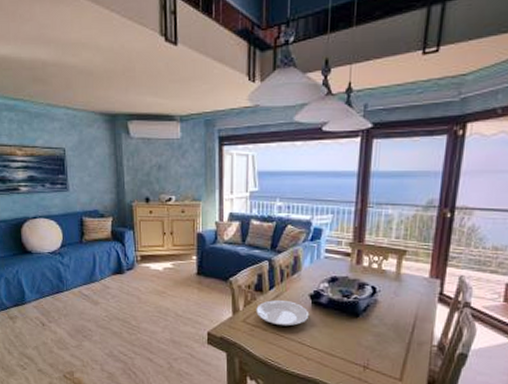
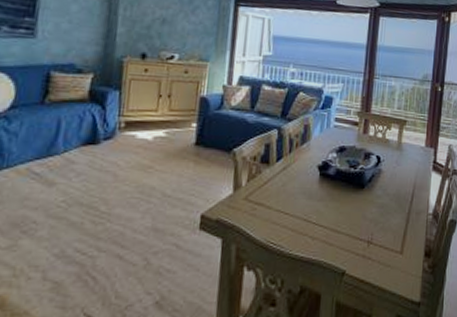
plate: present [256,299,308,328] -> none [260,172,316,204]

